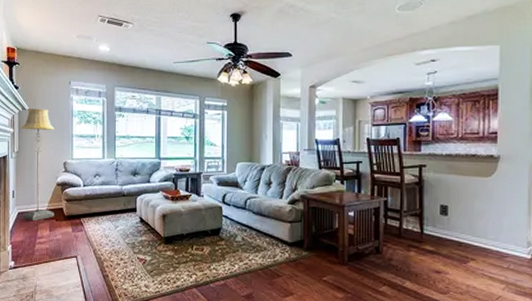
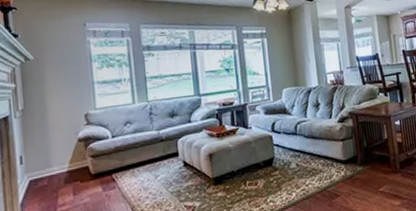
floor lamp: present [21,108,55,221] -> none [25,56,79,188]

